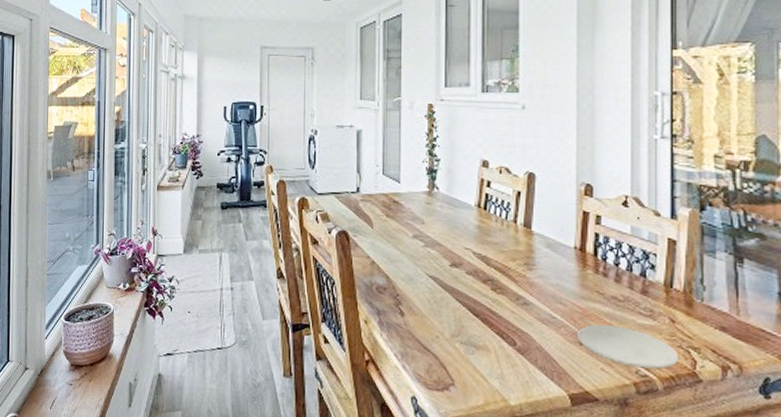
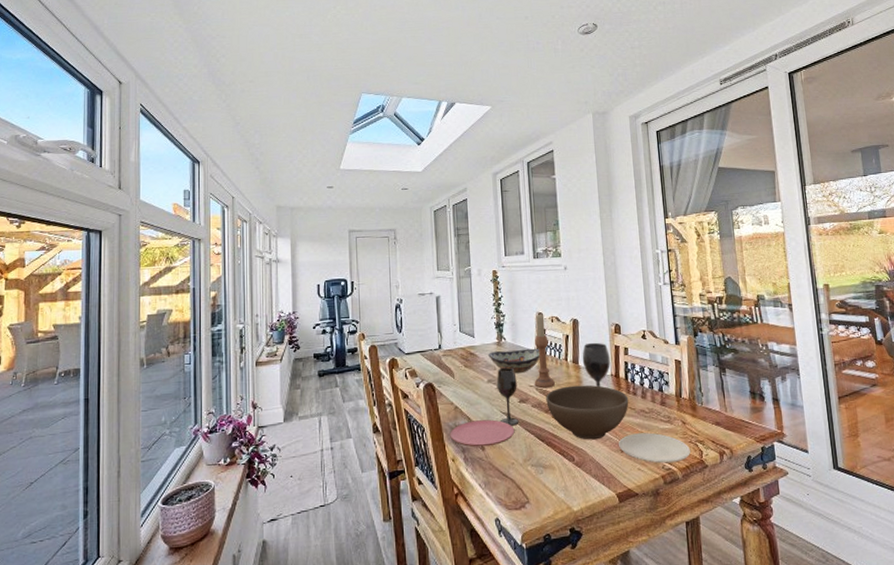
plate: none [363,280,443,313] -> present [450,419,515,447]
decorative bowl: none [415,202,481,232] -> present [487,348,540,374]
wine glass: none [423,222,449,293] -> present [496,367,519,426]
candlestick: none [471,163,498,254] -> present [534,315,555,389]
bowl: none [485,254,596,325] -> present [546,385,629,440]
wine glass: none [536,204,574,262] -> present [582,342,610,388]

